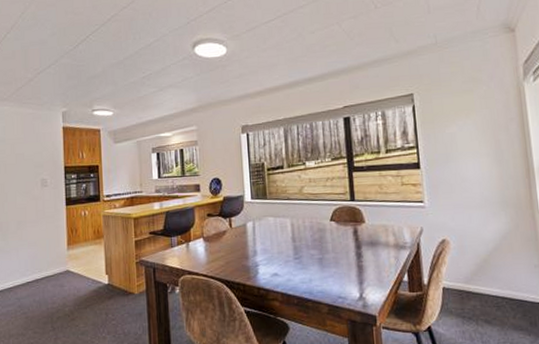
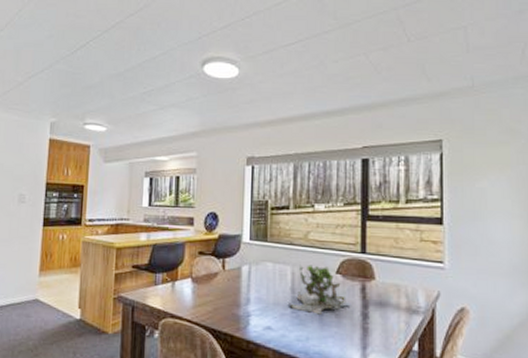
plant: none [290,215,346,258] -> present [287,264,351,315]

